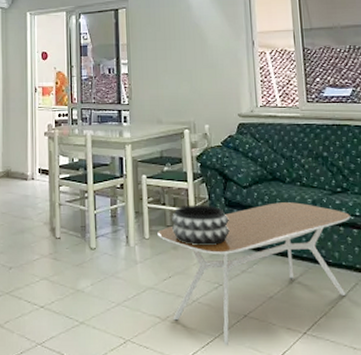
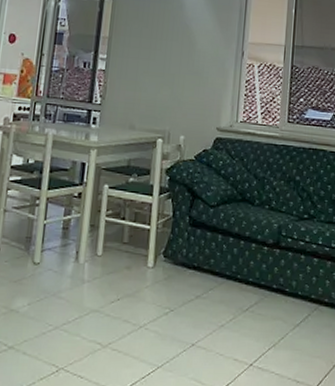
coffee table: present [157,202,350,346] -> none [111,225,313,377]
decorative bowl: present [172,204,230,246] -> none [129,221,191,268]

